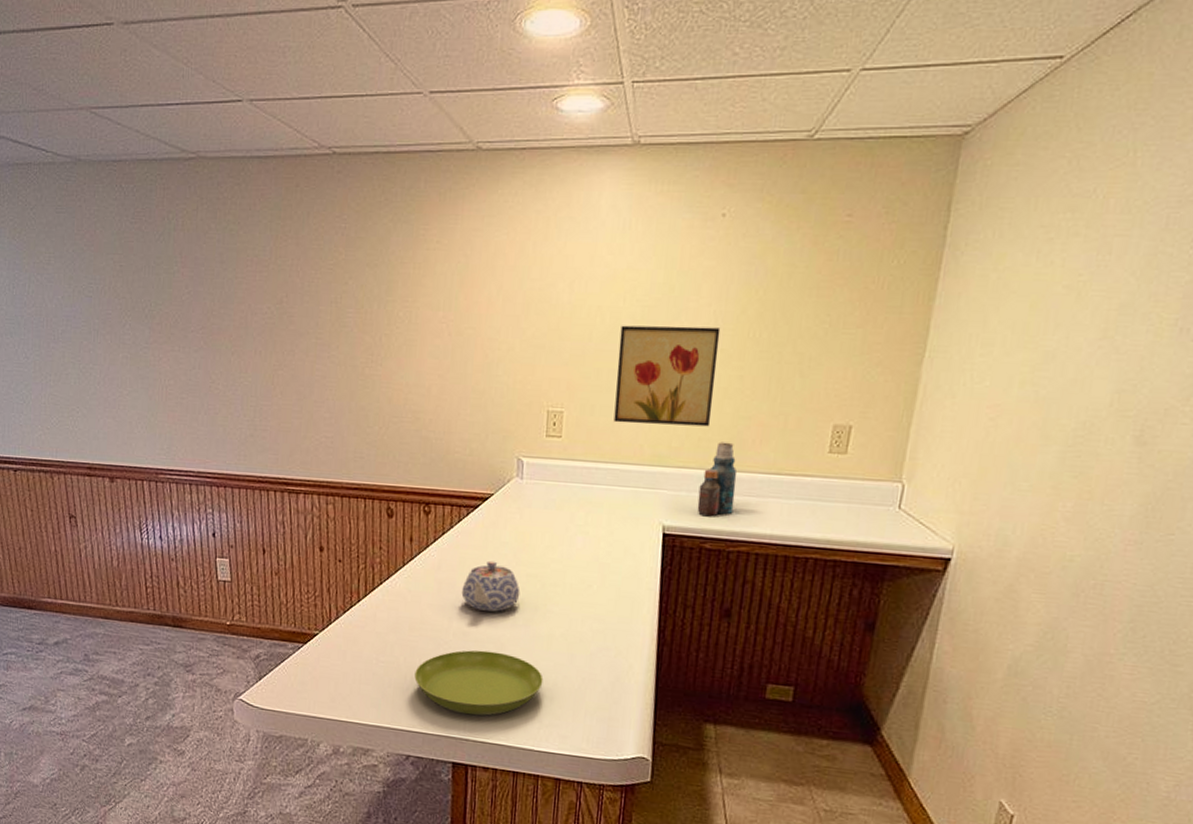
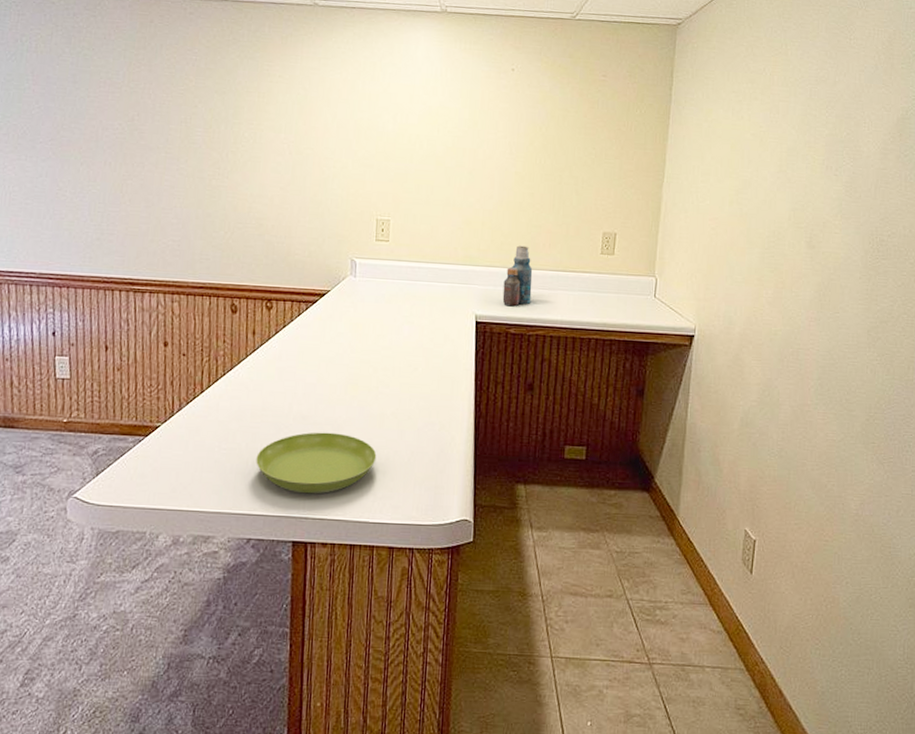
teapot: present [461,560,520,612] -> none [301,349,355,397]
wall art: present [613,325,721,427] -> none [432,151,515,233]

